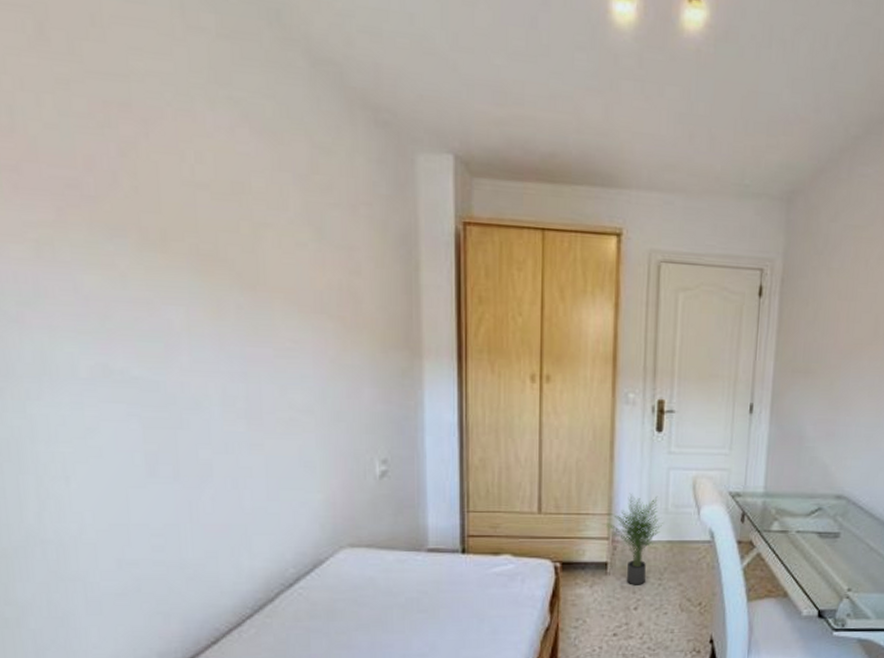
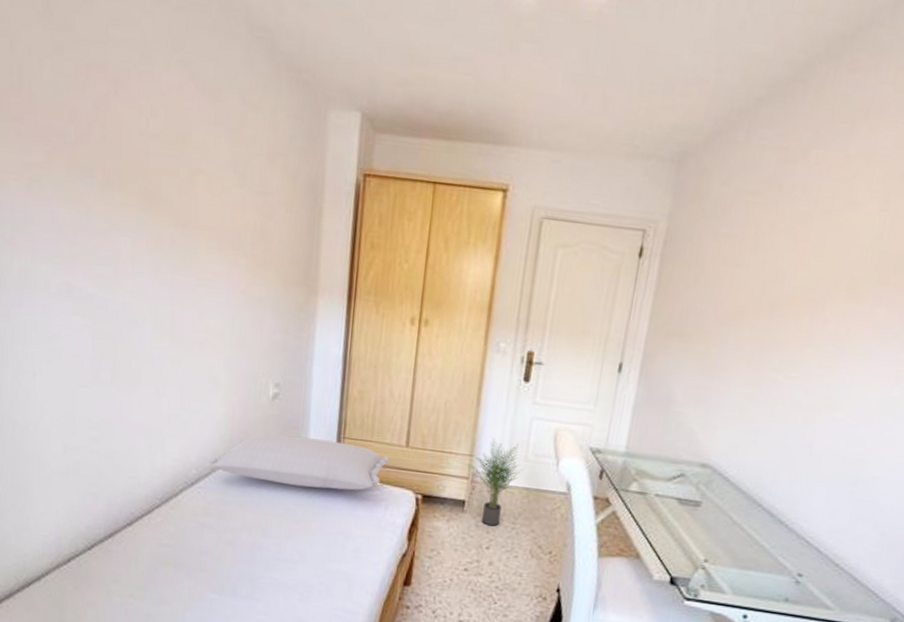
pillow: none [309,516,522,571] -> present [209,434,390,490]

